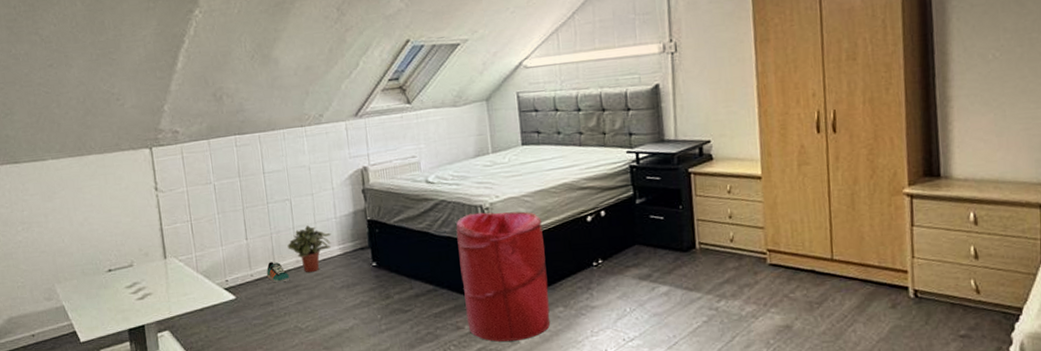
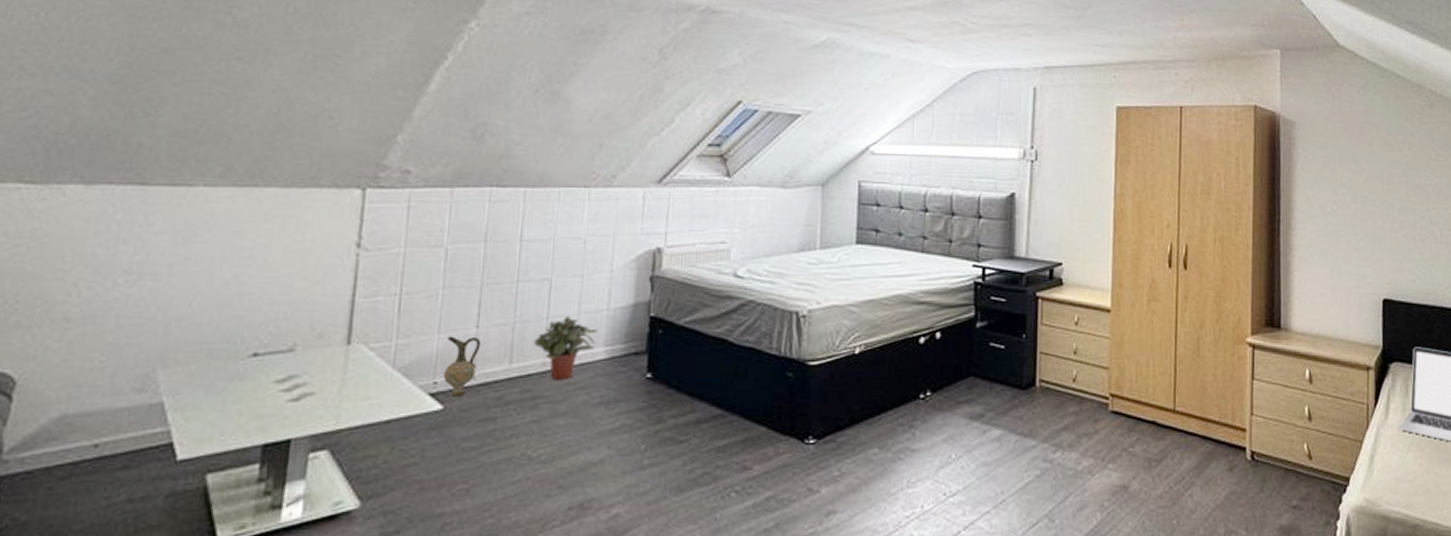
ceramic jug: none [228,246,252,290] -> present [443,336,481,397]
sneaker: present [266,262,290,283] -> none [495,361,529,391]
laundry hamper: present [456,211,550,342] -> none [758,320,867,489]

